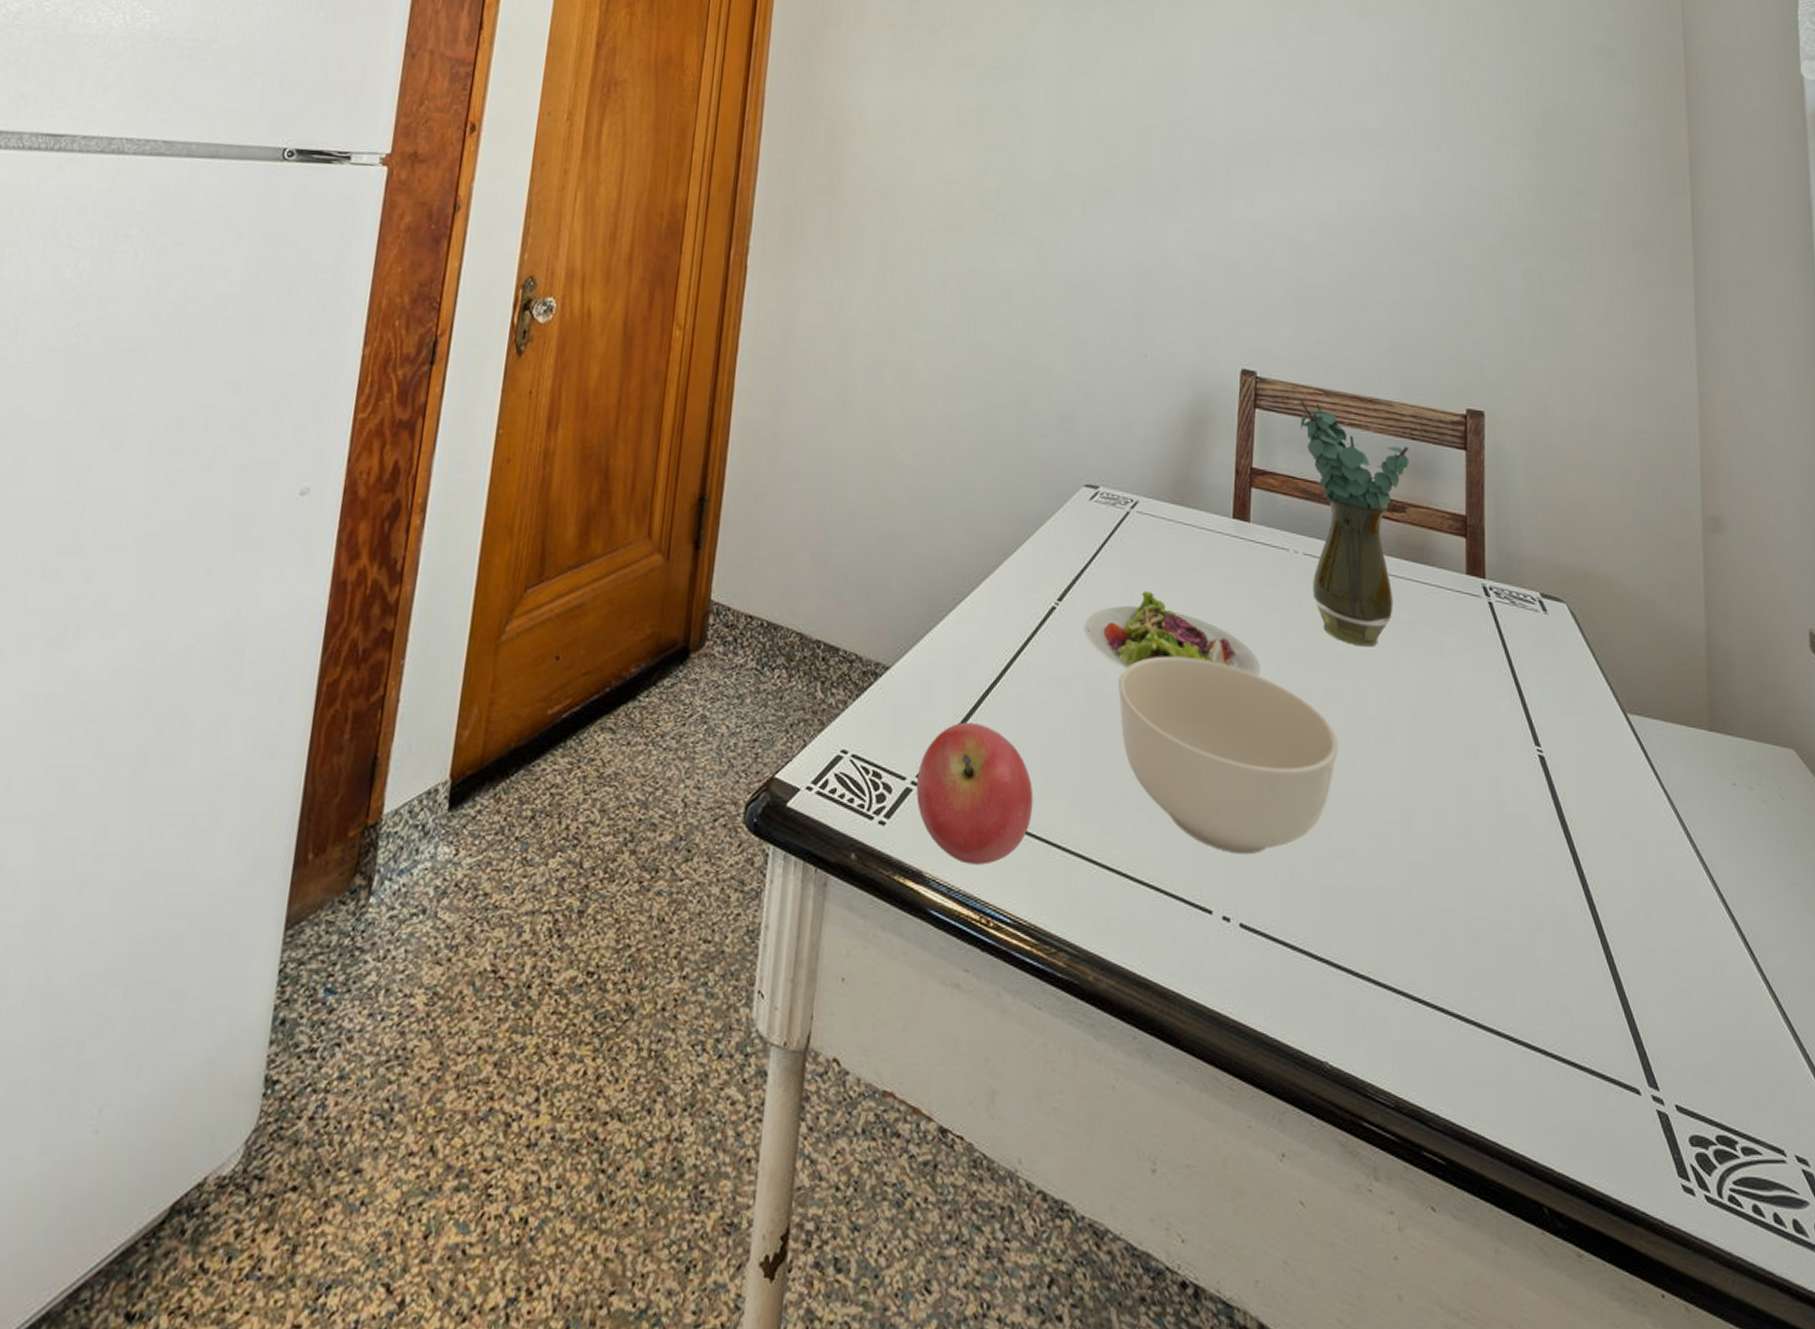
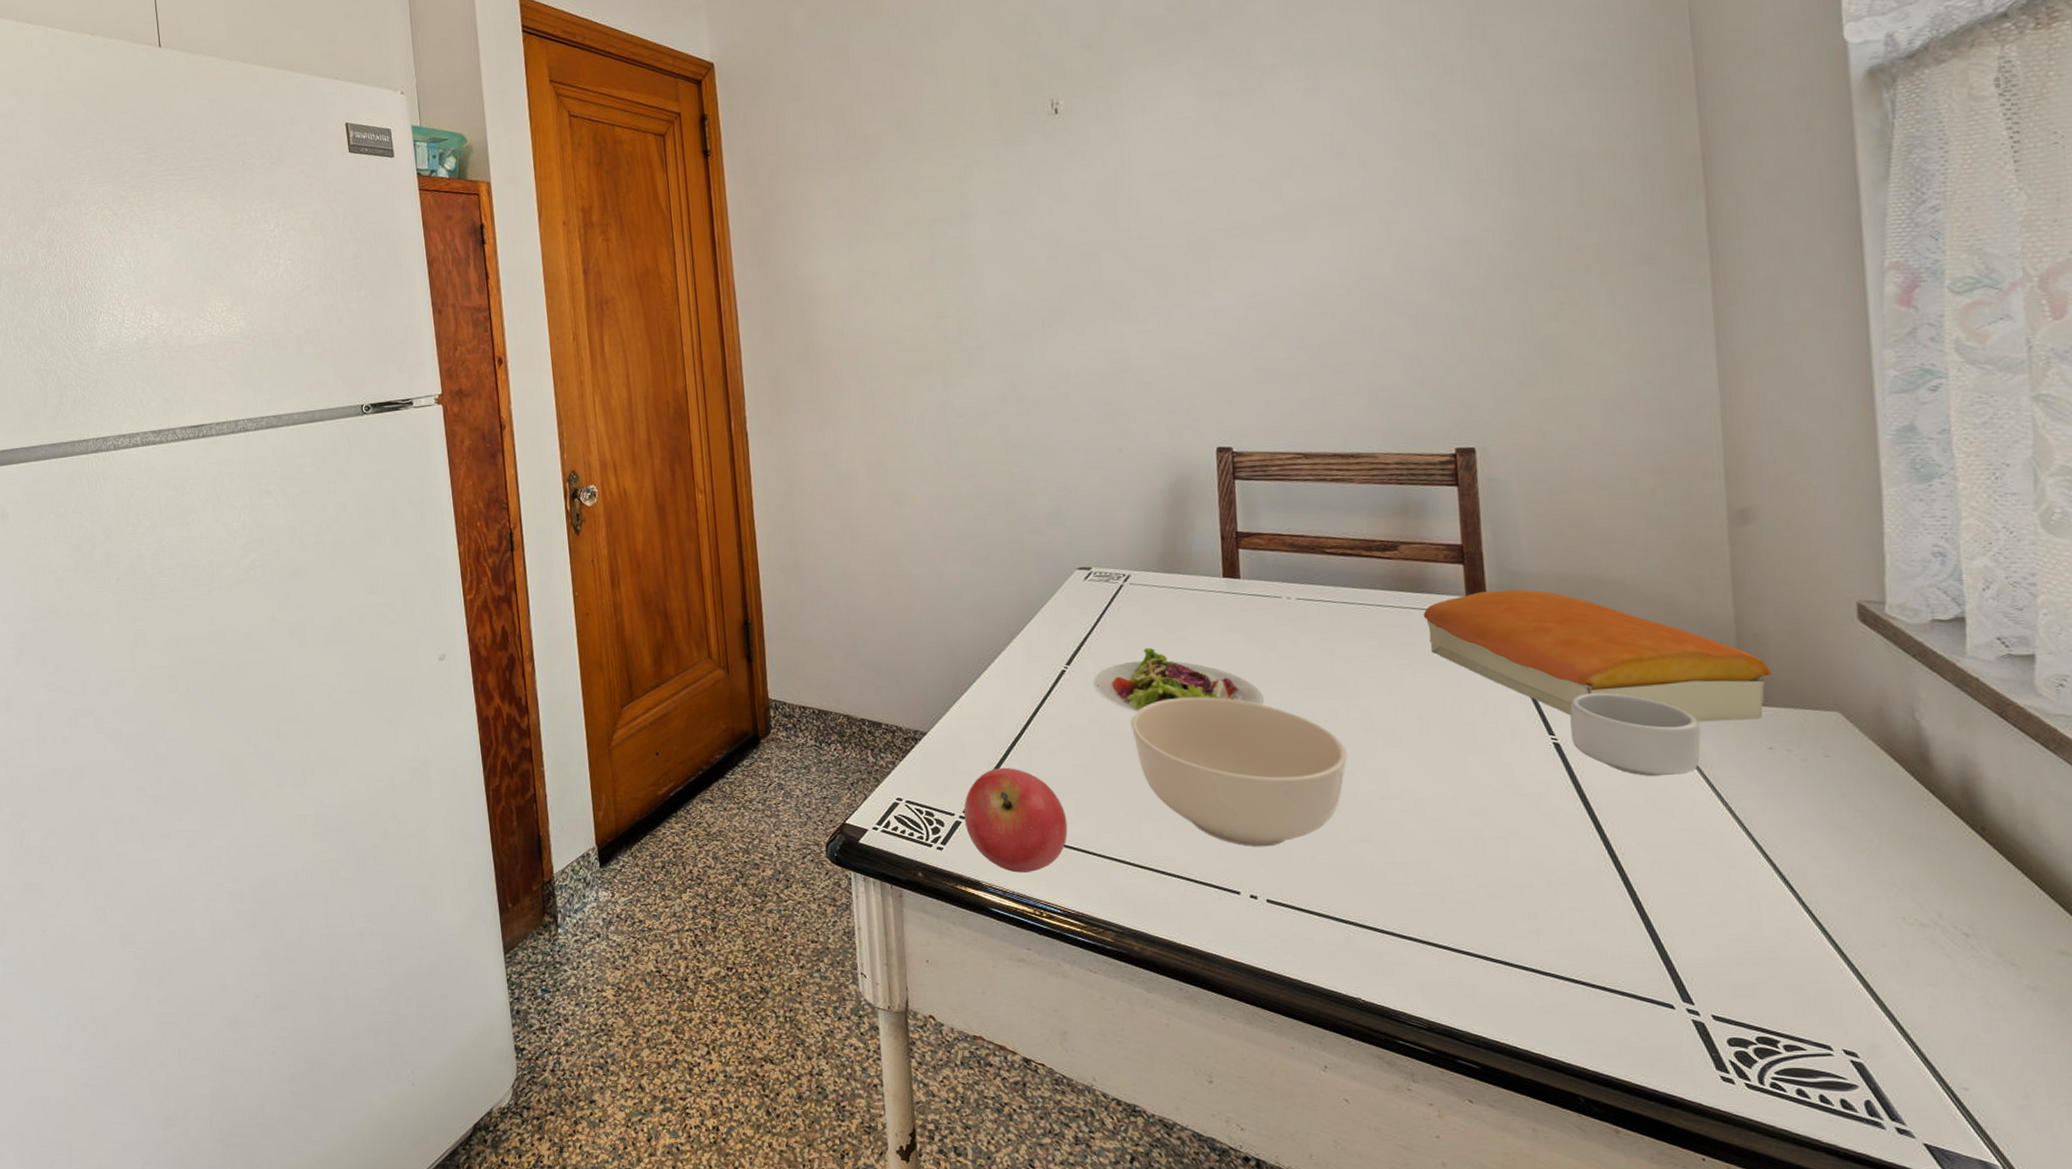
vase: present [1300,400,1409,647] -> none [1279,466,1398,670]
bread loaf: none [1424,571,1737,749] -> present [1423,589,1772,722]
mug: none [1555,699,1673,807] -> present [1569,692,1701,777]

